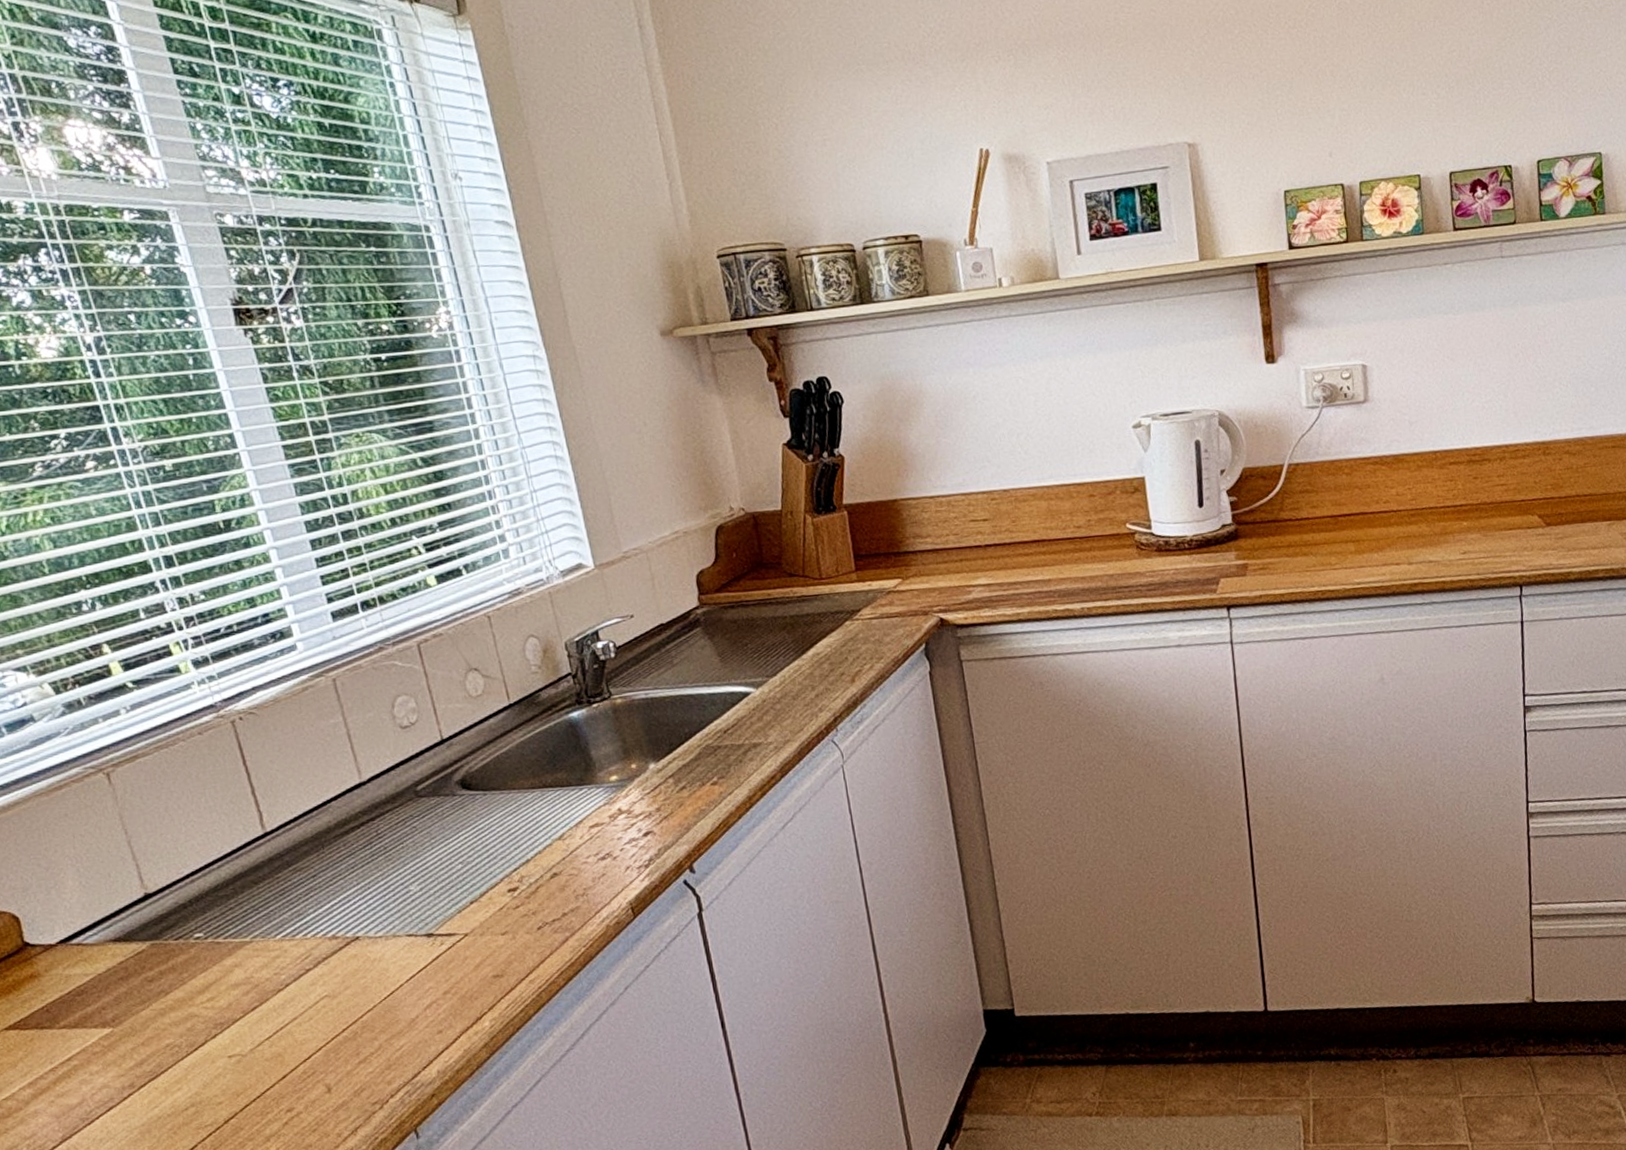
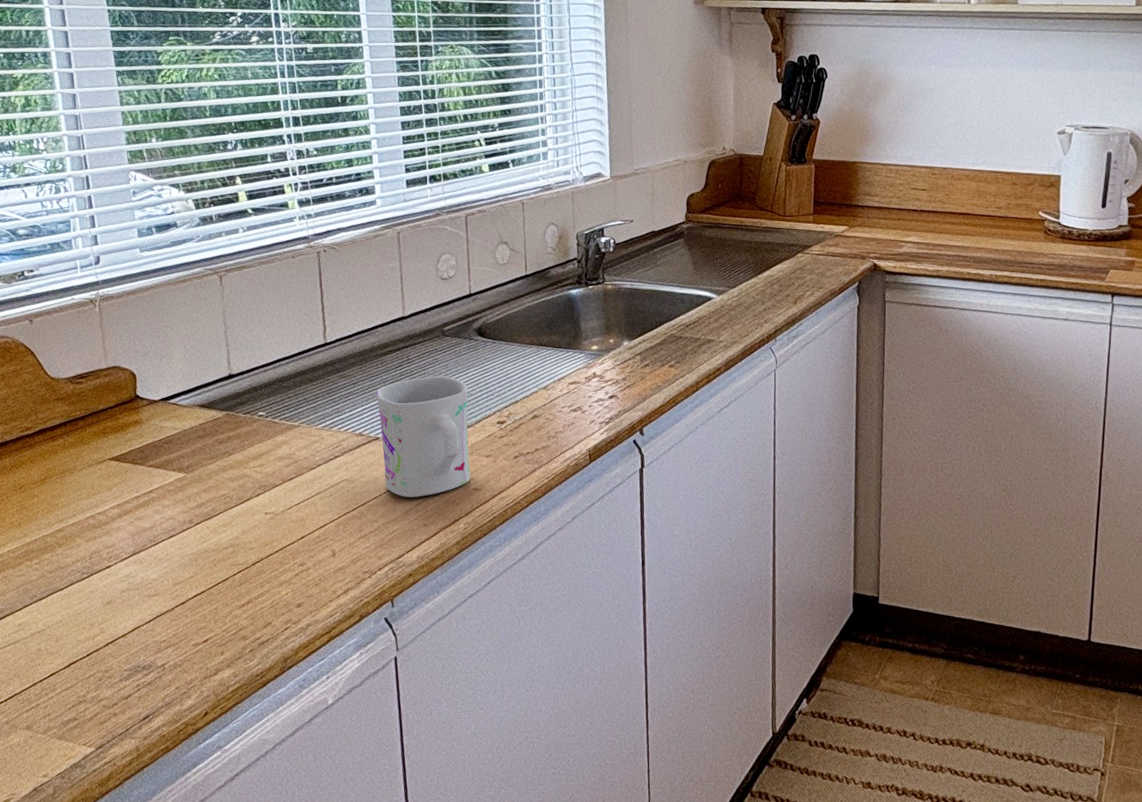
mug: none [344,846,487,1003] -> present [376,376,471,498]

